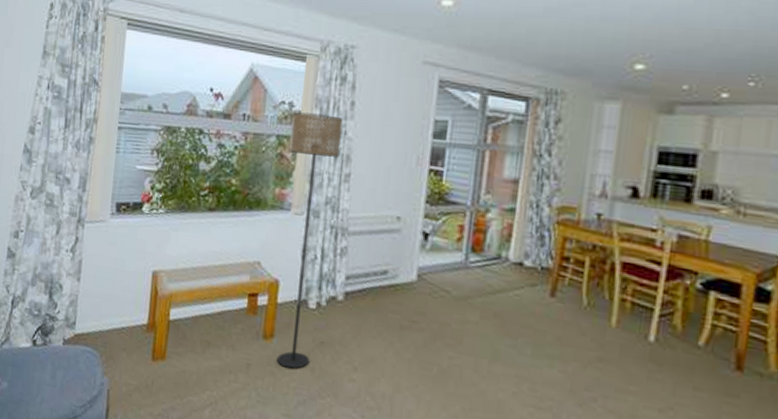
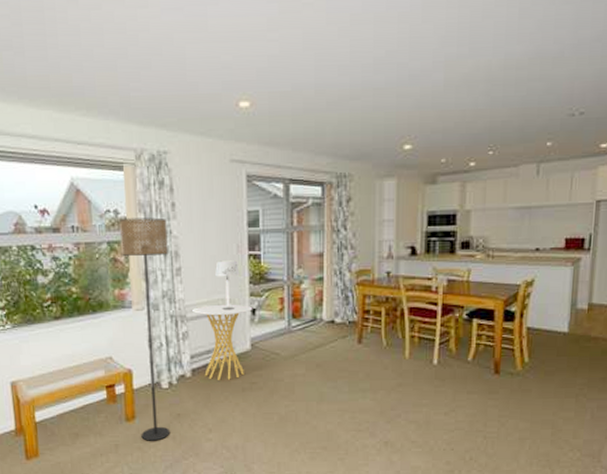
side table: none [355,220,426,313] -> present [191,304,253,380]
table lamp: none [388,171,417,231] -> present [215,260,240,311]

